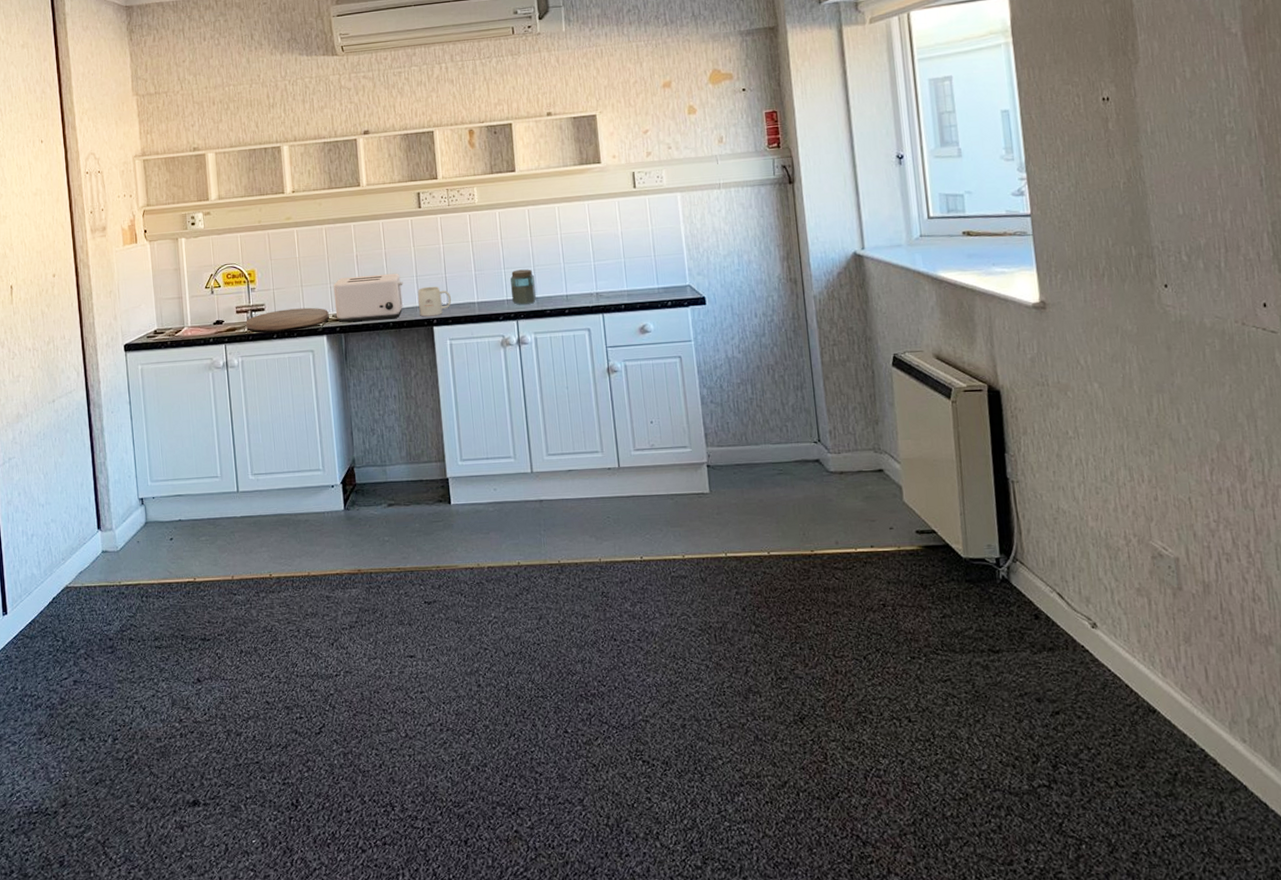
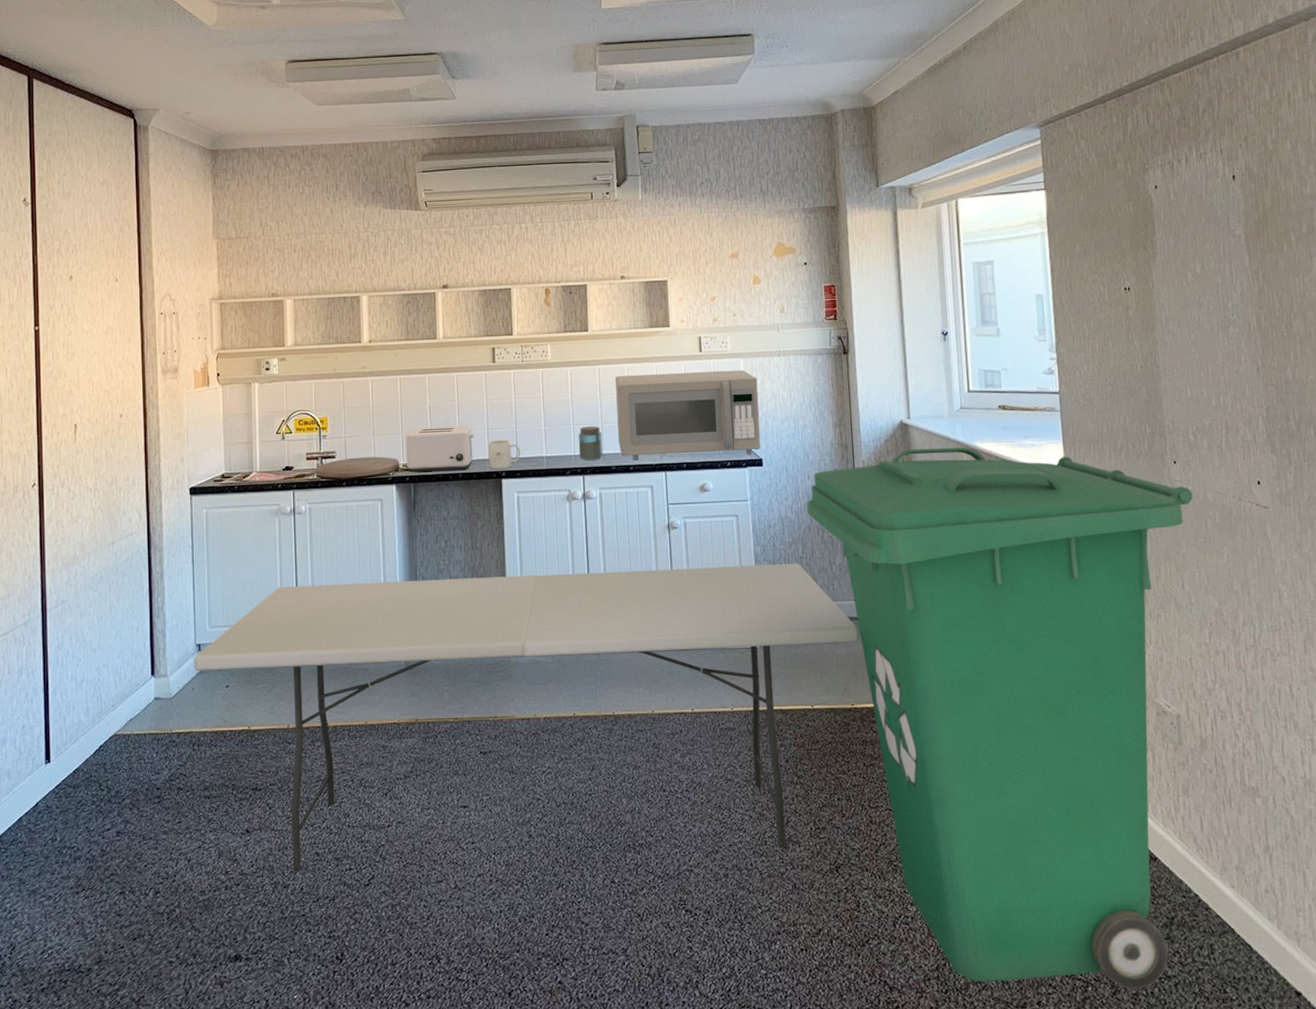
folding table: none [137,405,817,717] -> present [194,563,860,869]
microwave: none [546,204,703,303] -> present [615,369,761,461]
recycling bin: none [755,277,1188,848] -> present [807,447,1193,990]

